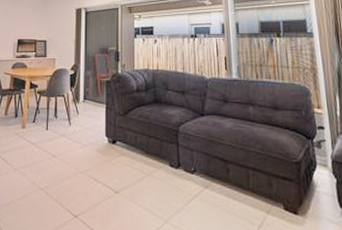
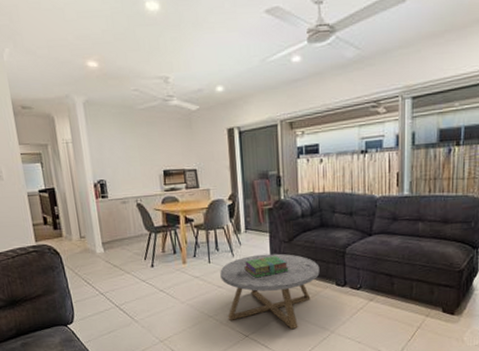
coffee table: none [56,125,153,213] -> present [220,253,320,329]
stack of books: none [79,128,123,152] -> present [244,256,289,279]

